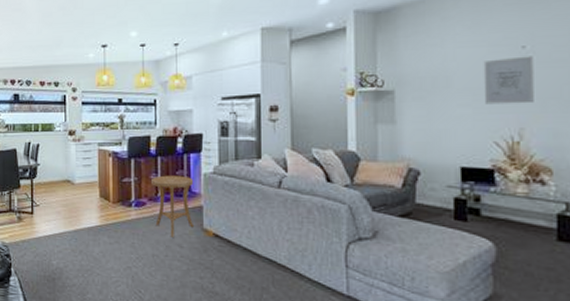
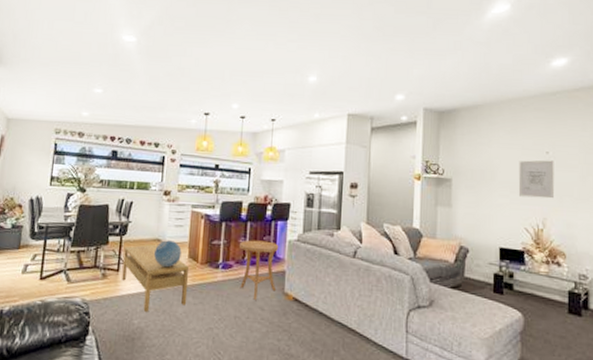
coffee table: none [36,186,103,253] -> present [122,244,190,312]
decorative globe: none [66,181,92,208] -> present [154,240,182,268]

